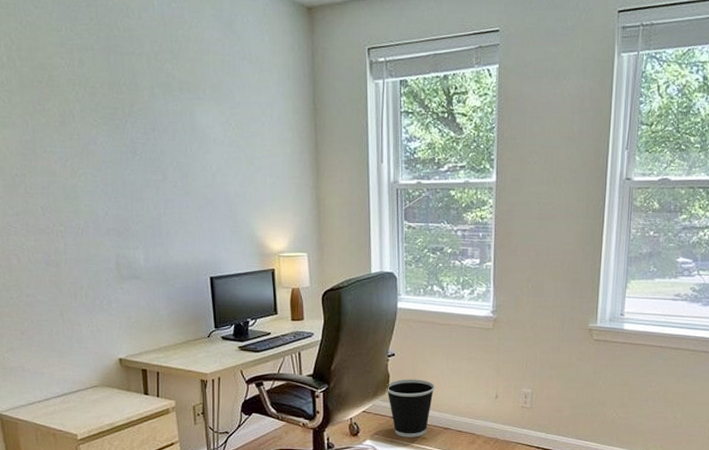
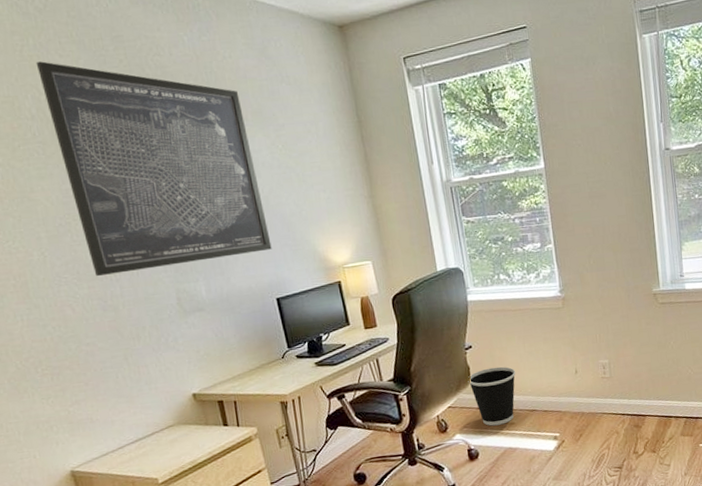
wall art: none [12,10,212,231] -> present [35,61,272,277]

